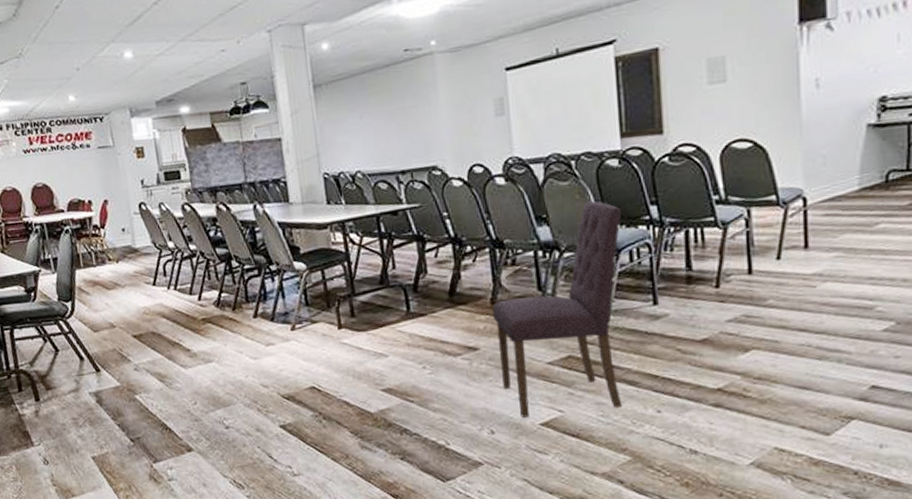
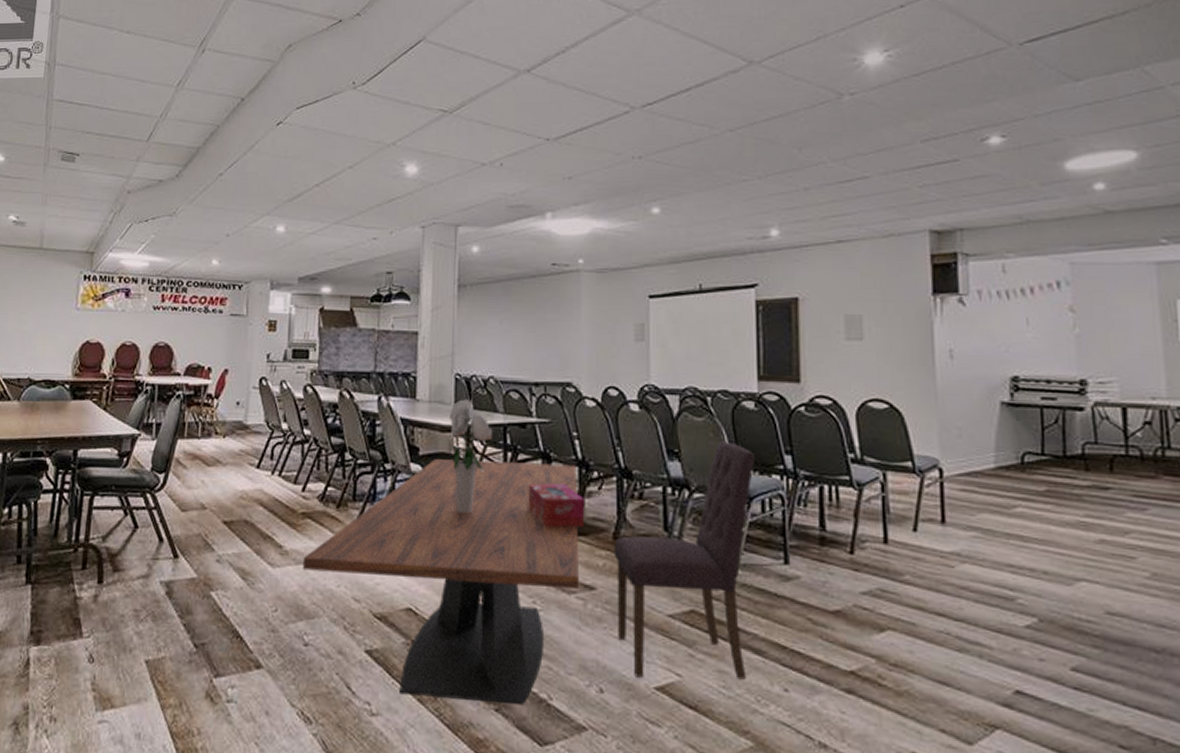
dining table: none [210,242,464,457] -> present [302,459,580,706]
bouquet: none [323,196,367,300] -> present [448,399,493,514]
tissue box: none [406,260,464,302] -> present [528,483,585,528]

